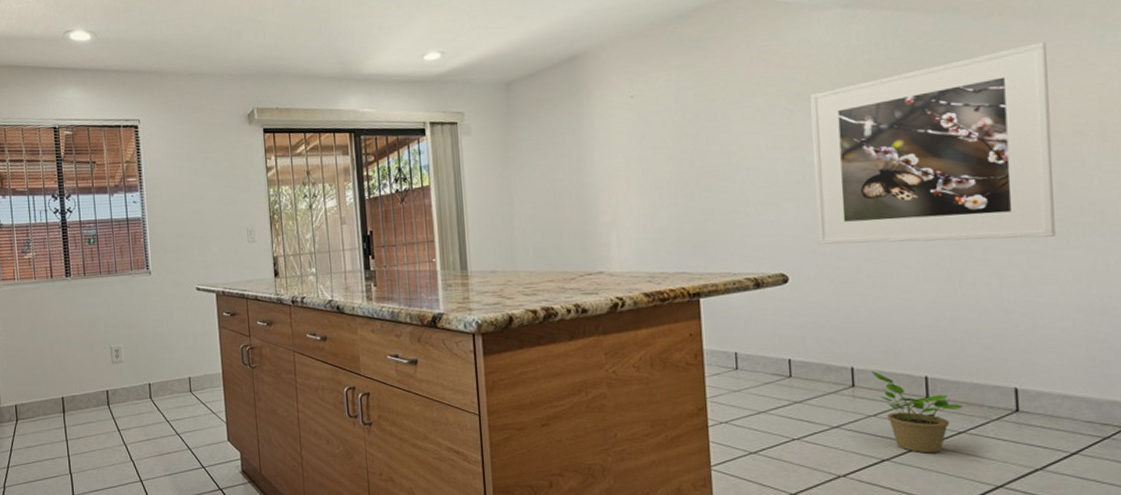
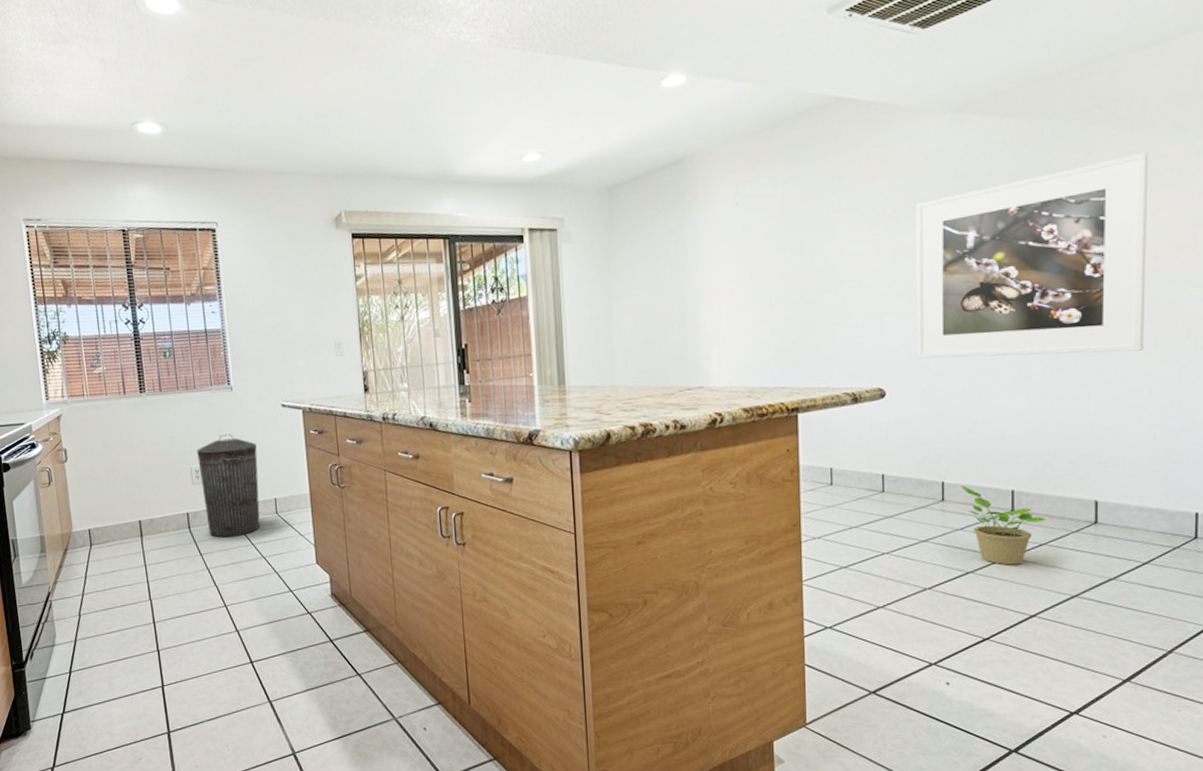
trash can: none [117,315,175,415] -> present [197,434,261,538]

